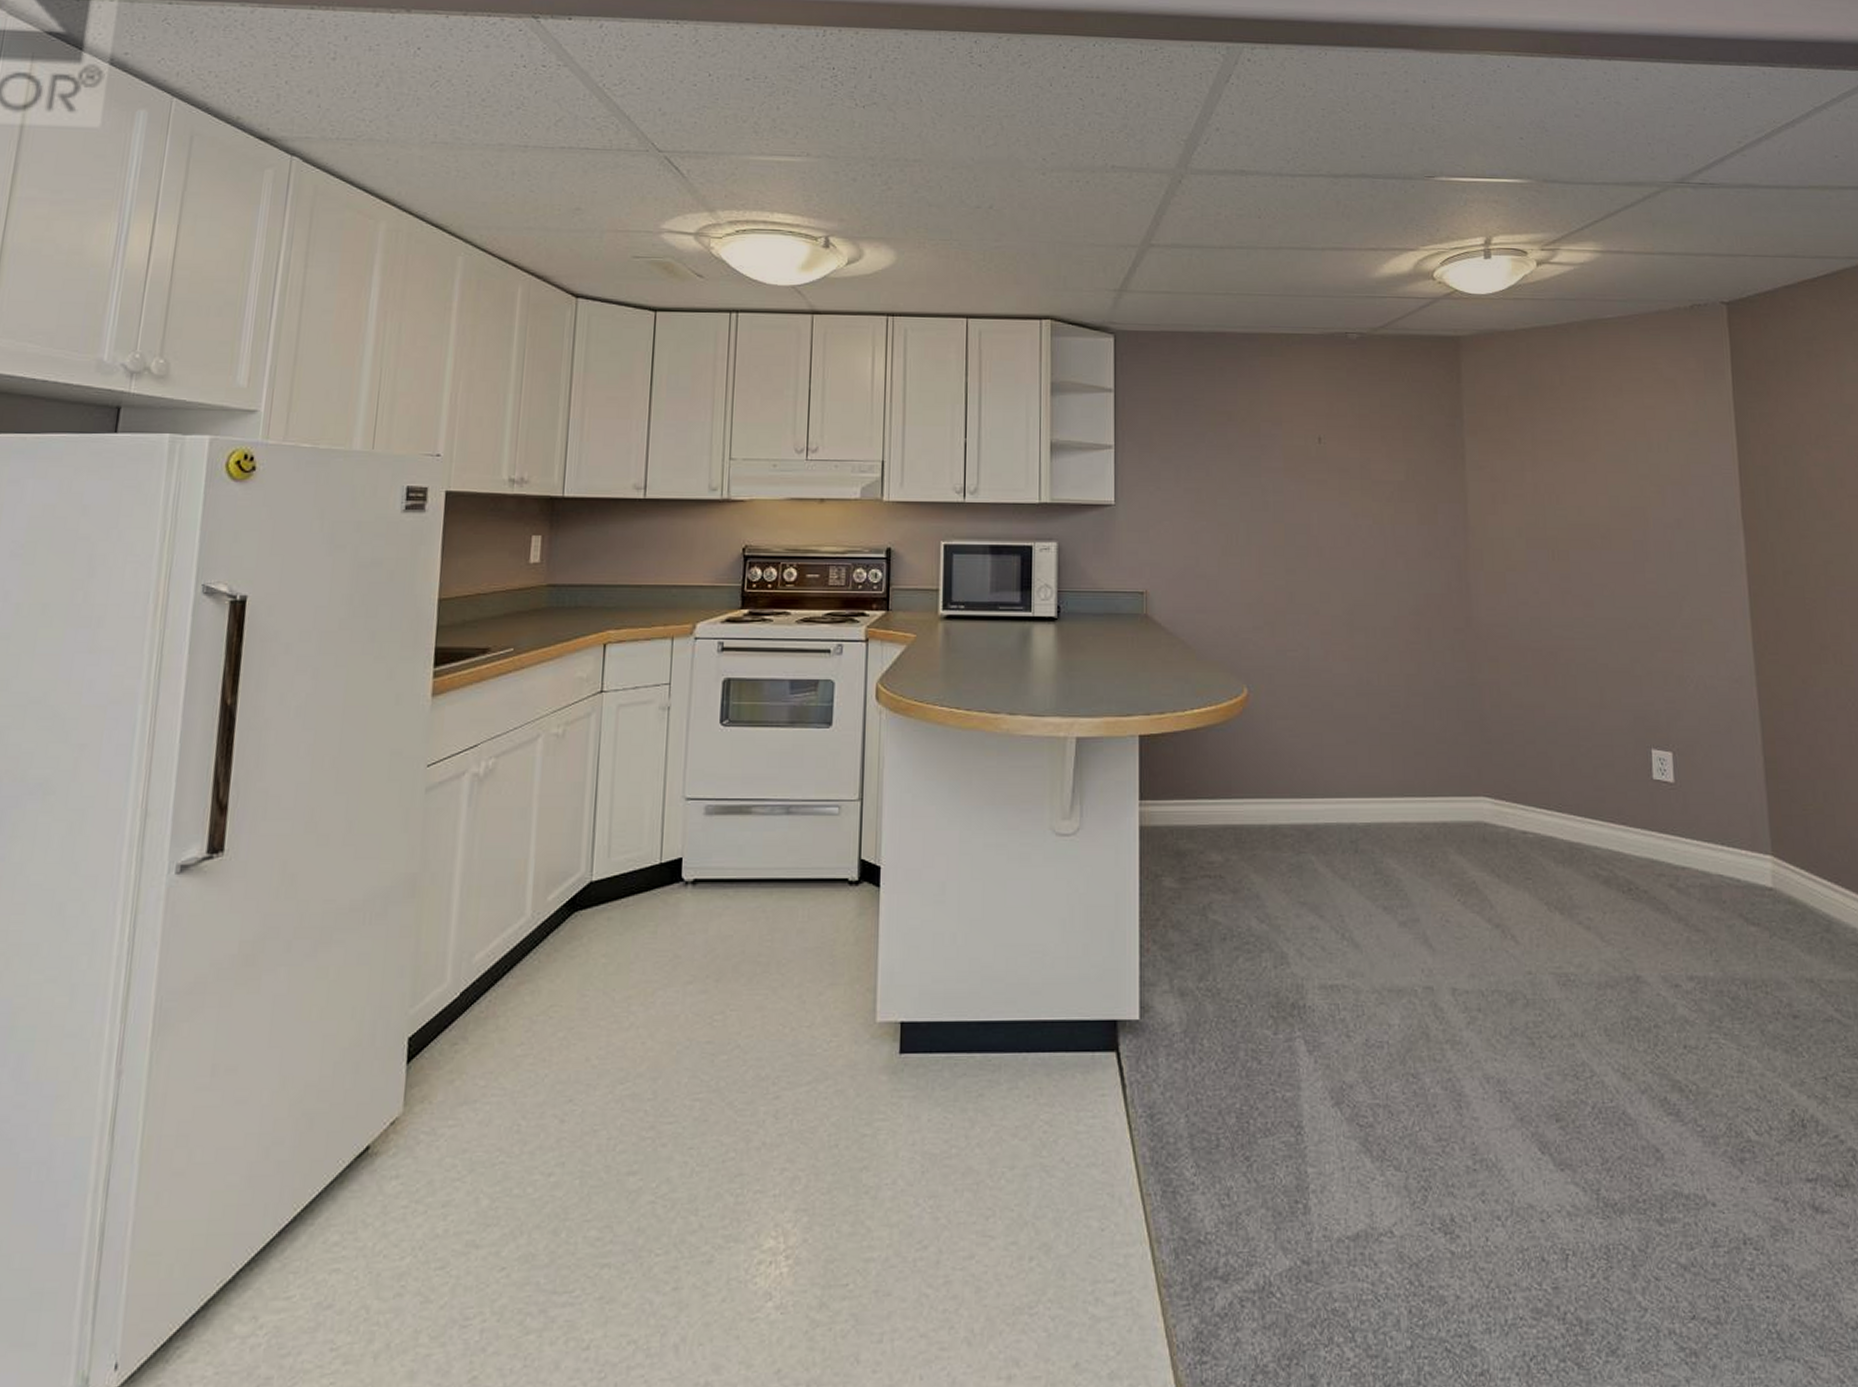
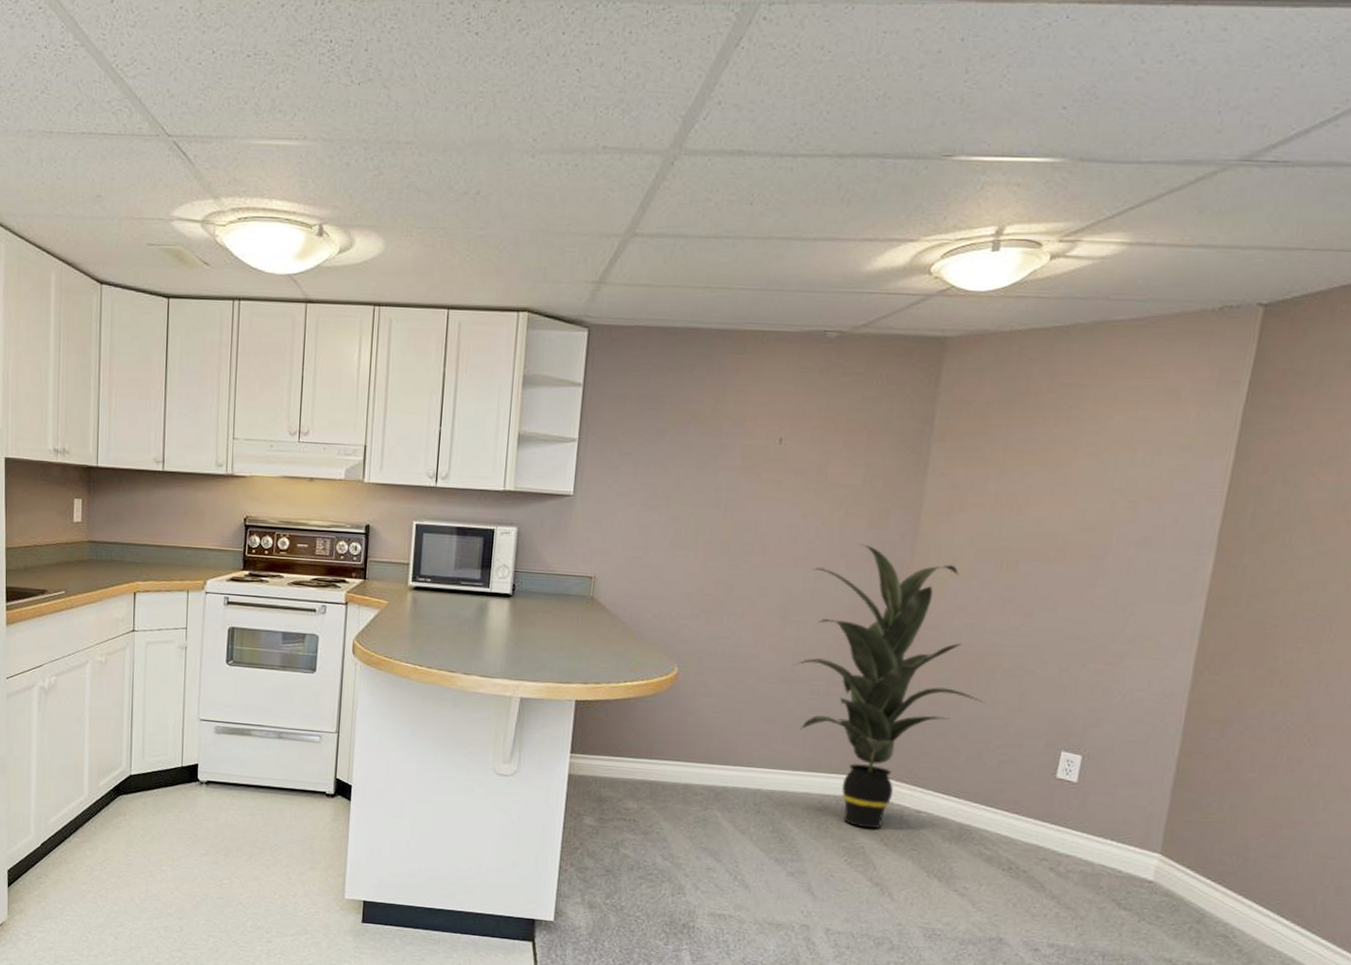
indoor plant: none [1369,541,1567,858] -> present [794,543,985,829]

